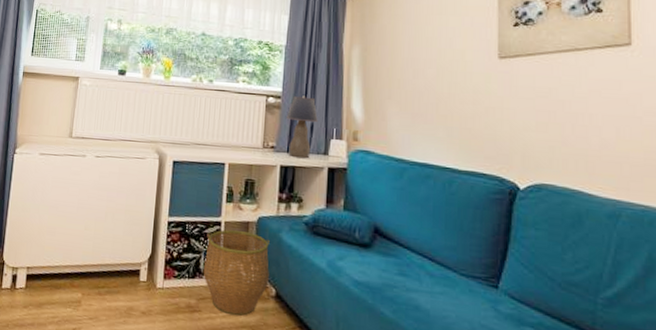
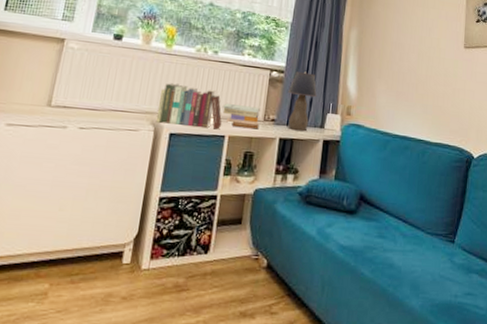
books: none [159,113,221,157] -> present [155,83,222,130]
basket: present [203,229,270,316] -> none [194,203,265,291]
books: none [220,131,259,157] -> present [222,104,260,130]

